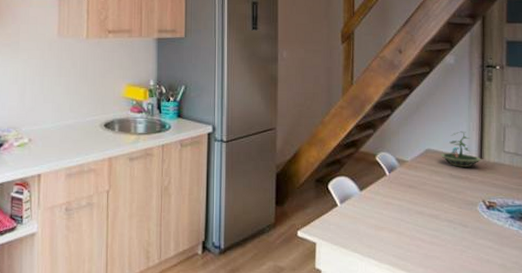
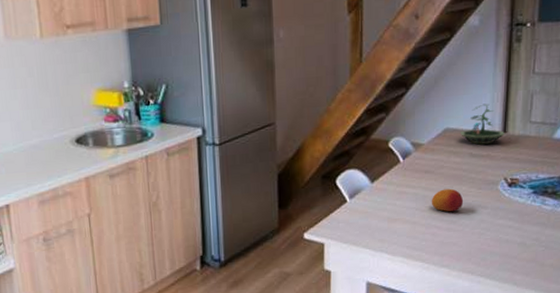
fruit: none [415,204,446,227] -> present [431,188,464,212]

